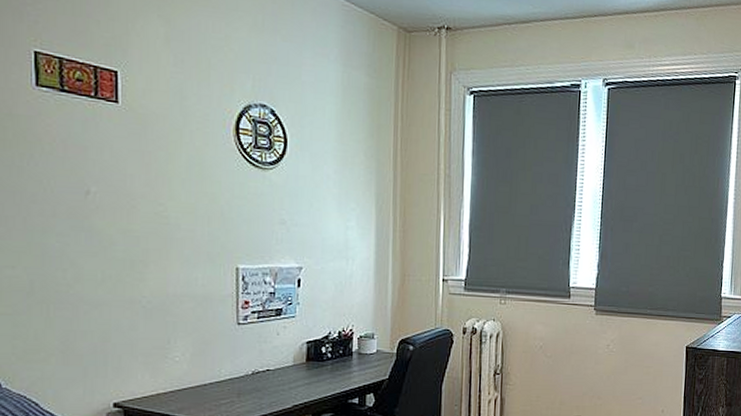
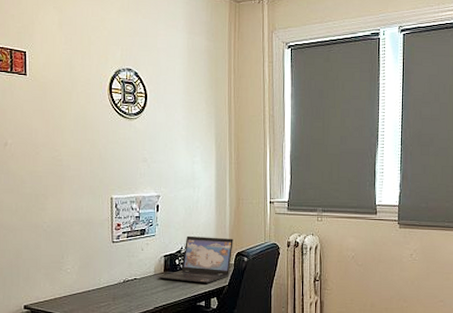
laptop: none [298,318,396,377] -> present [158,235,233,284]

